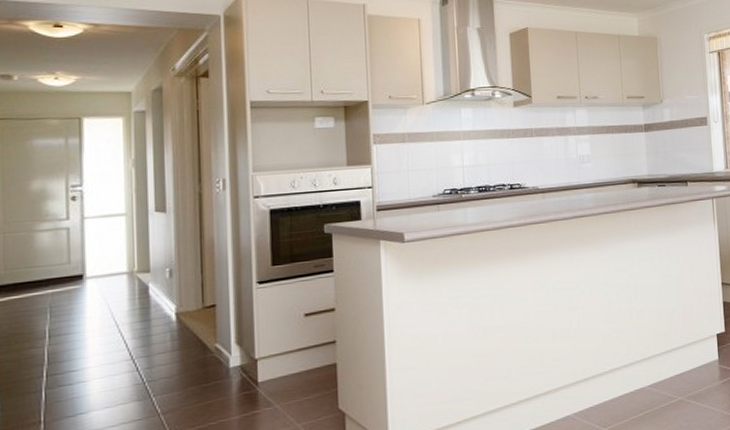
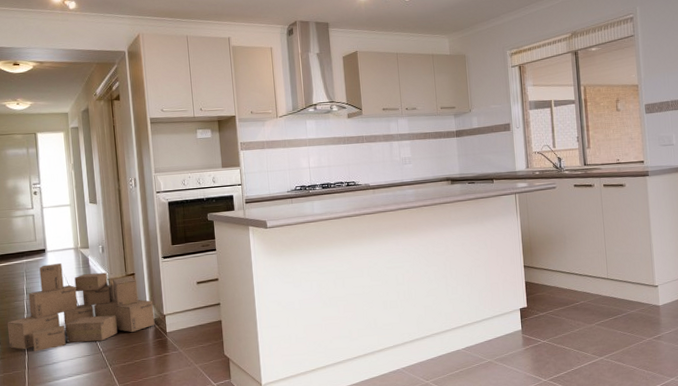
cardboard box: none [14,294,242,418] -> present [7,263,155,351]

